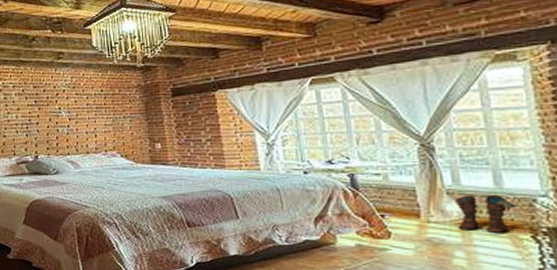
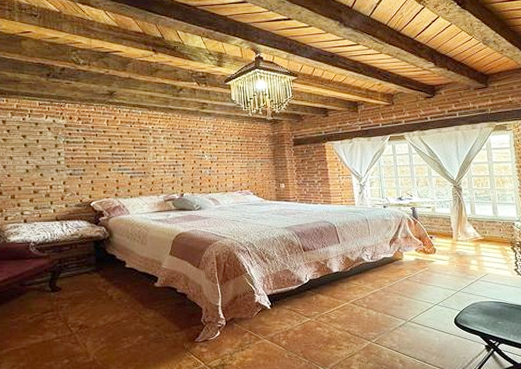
boots: present [456,195,518,233] -> none [472,221,505,247]

